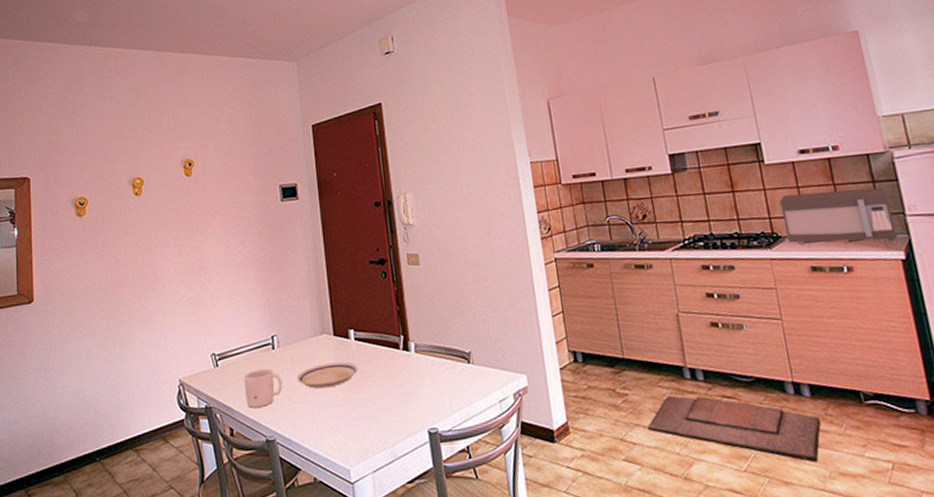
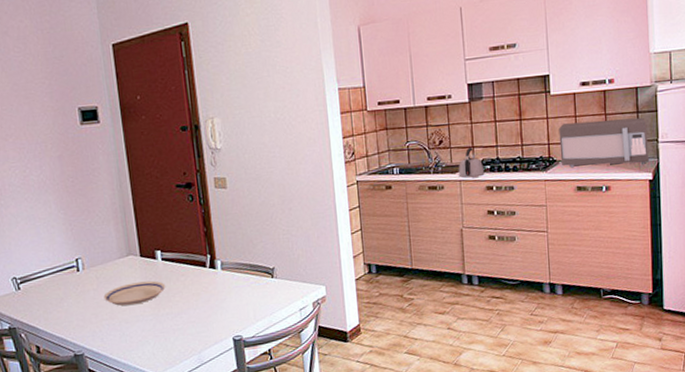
mug: present [243,368,283,408] -> none [48,289,90,327]
doormat: present [647,395,821,462] -> none [428,298,567,345]
kettle: none [666,221,698,257] -> present [458,146,485,179]

